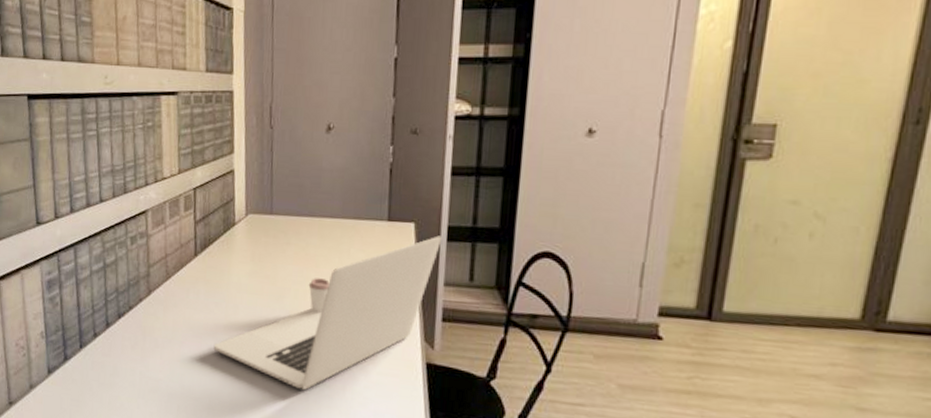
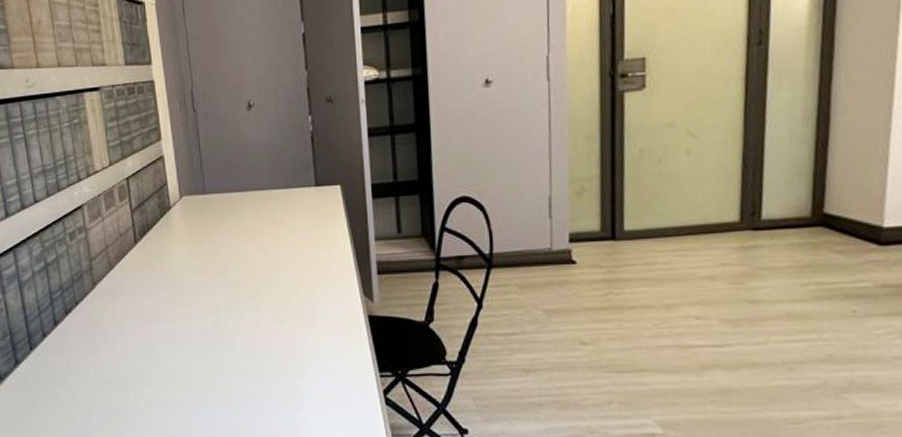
laptop: present [213,235,443,390] -> none [163,194,368,358]

